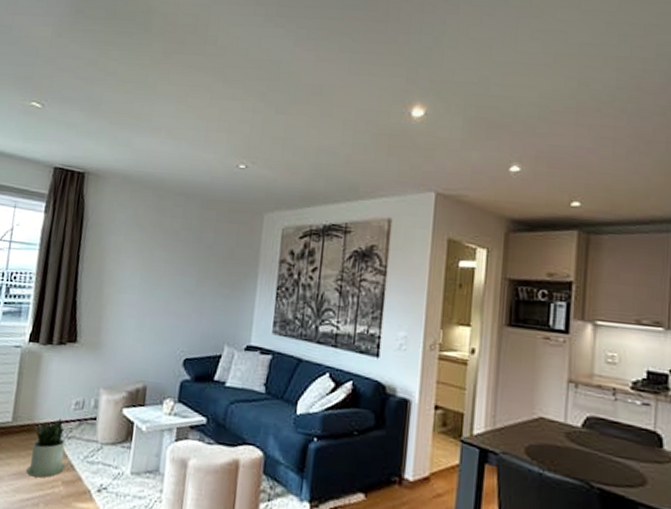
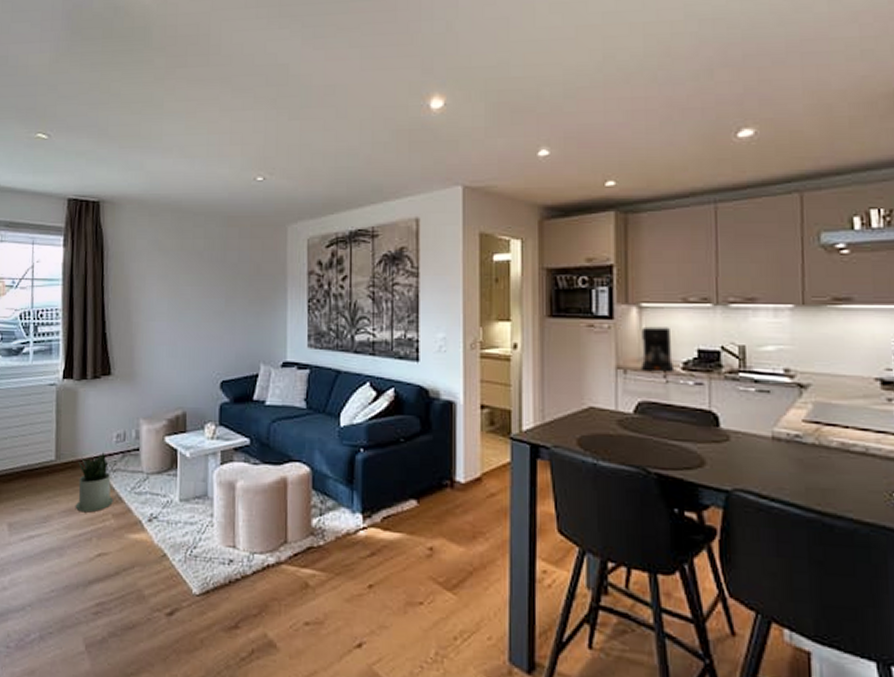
coffee maker: none [591,344,623,391] -> present [640,326,673,372]

